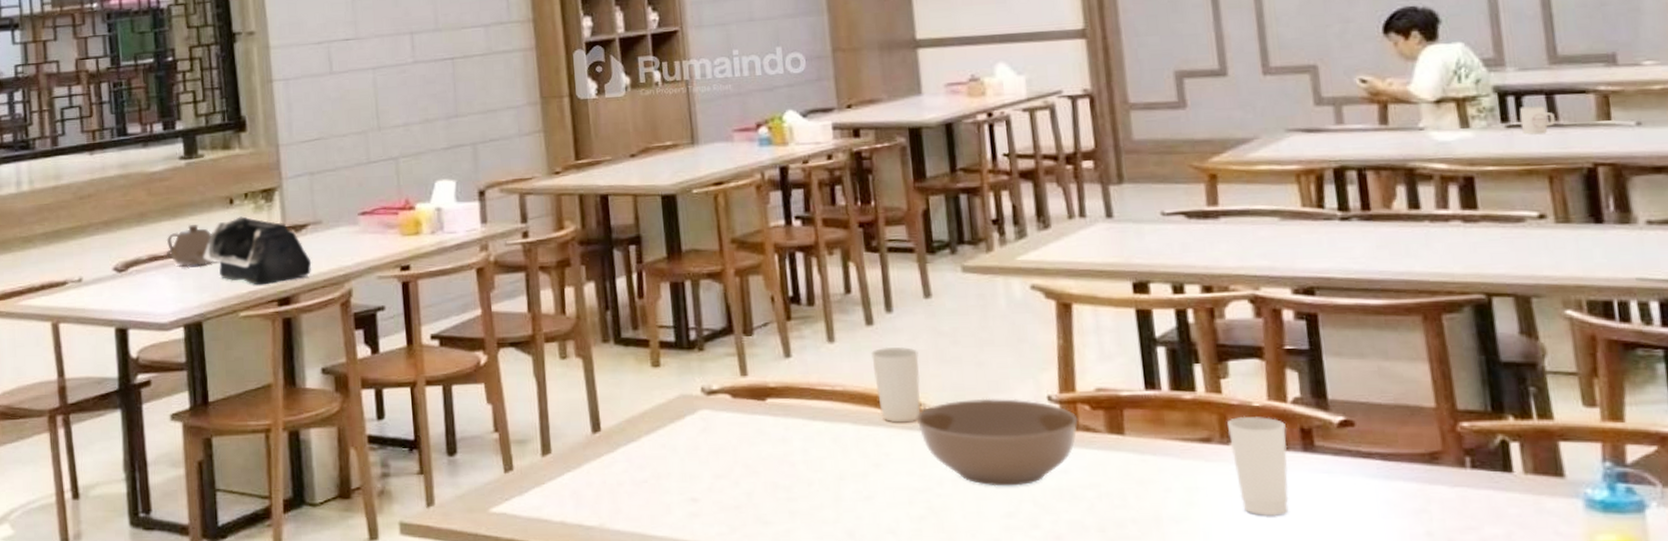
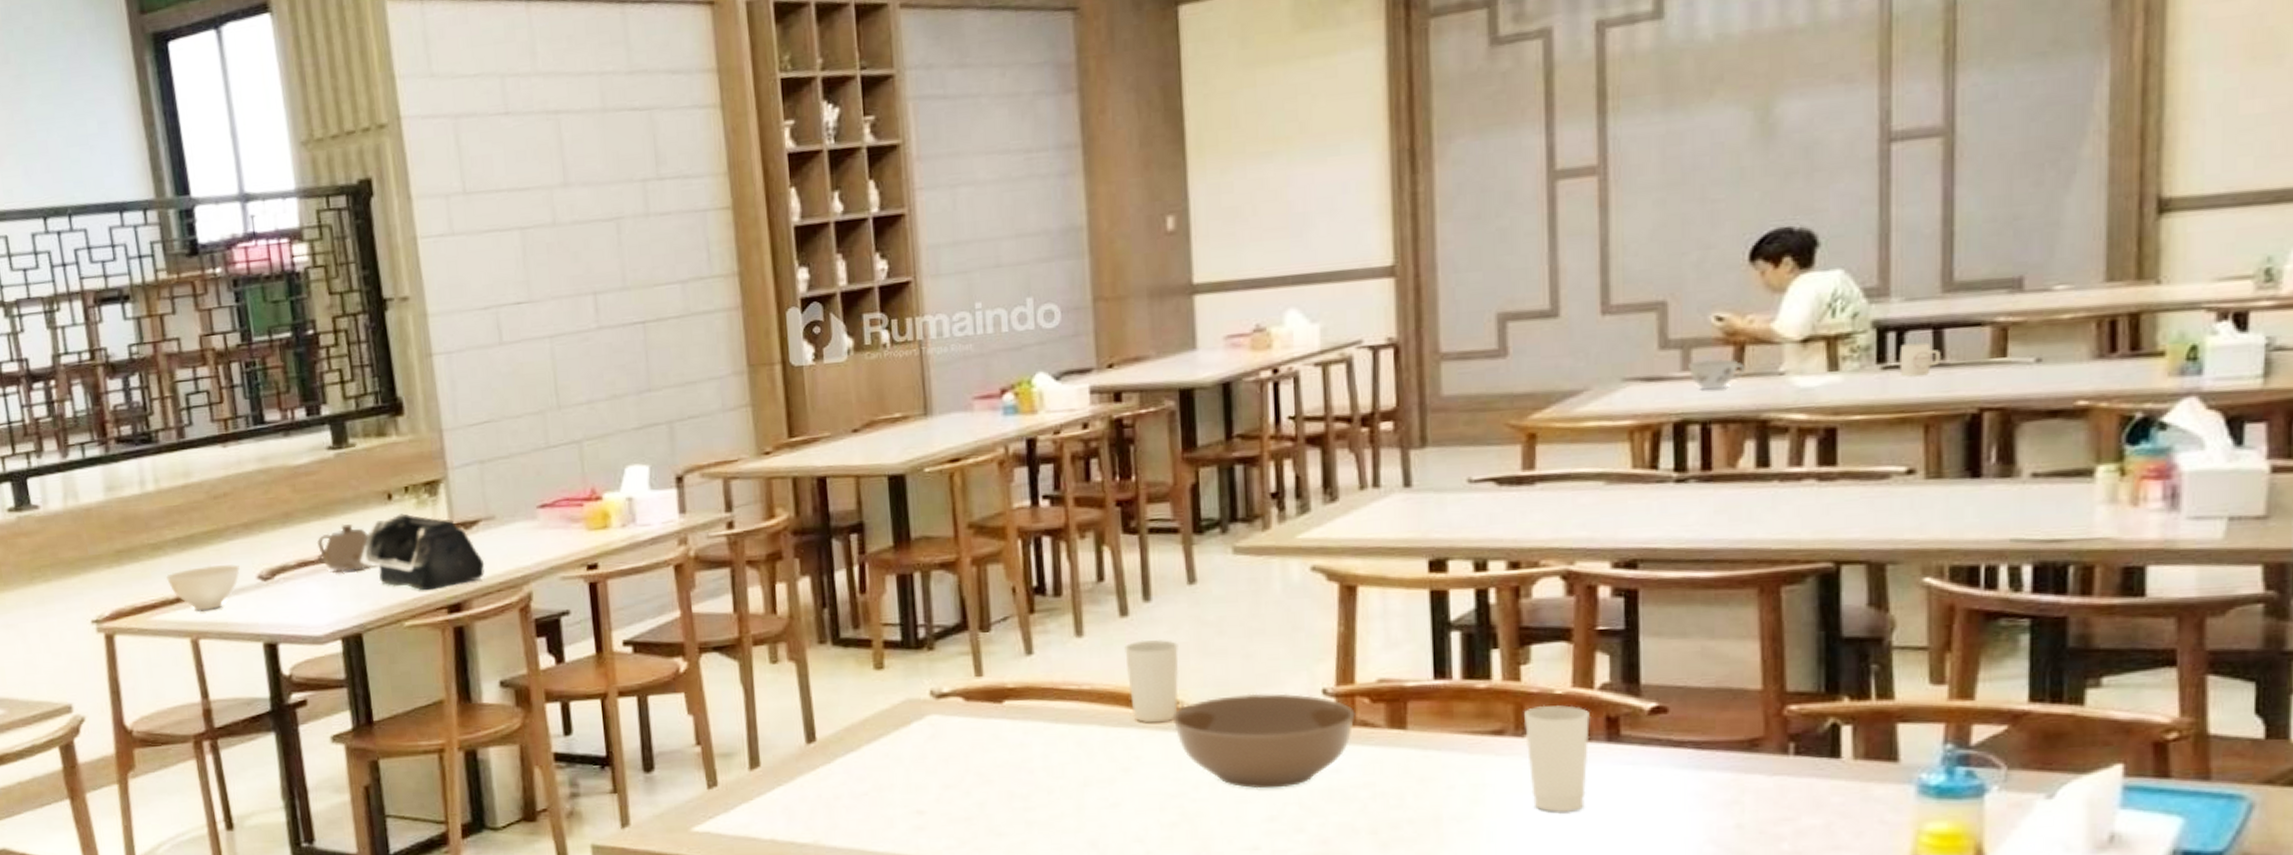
bowl: none [34,257,98,297] -> present [166,564,240,611]
teacup: none [1341,115,1390,141] -> present [1688,358,1745,390]

